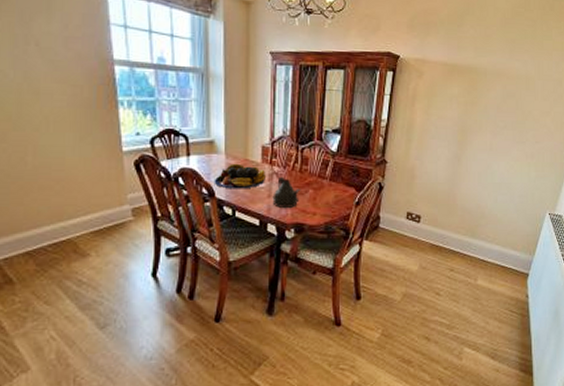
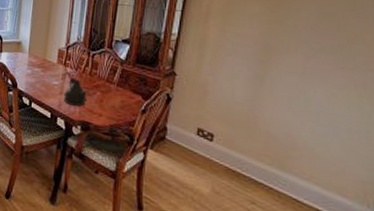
fruit bowl: present [214,163,265,189] -> none [17,61,60,85]

